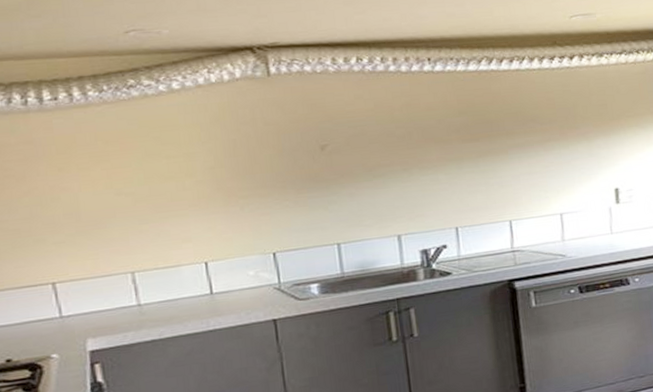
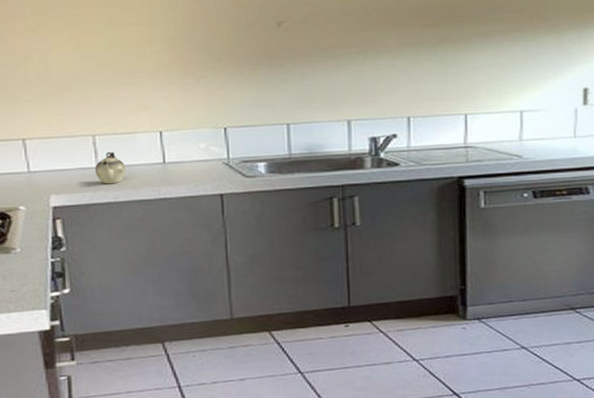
teapot: none [135,287,171,322] -> present [94,151,126,184]

